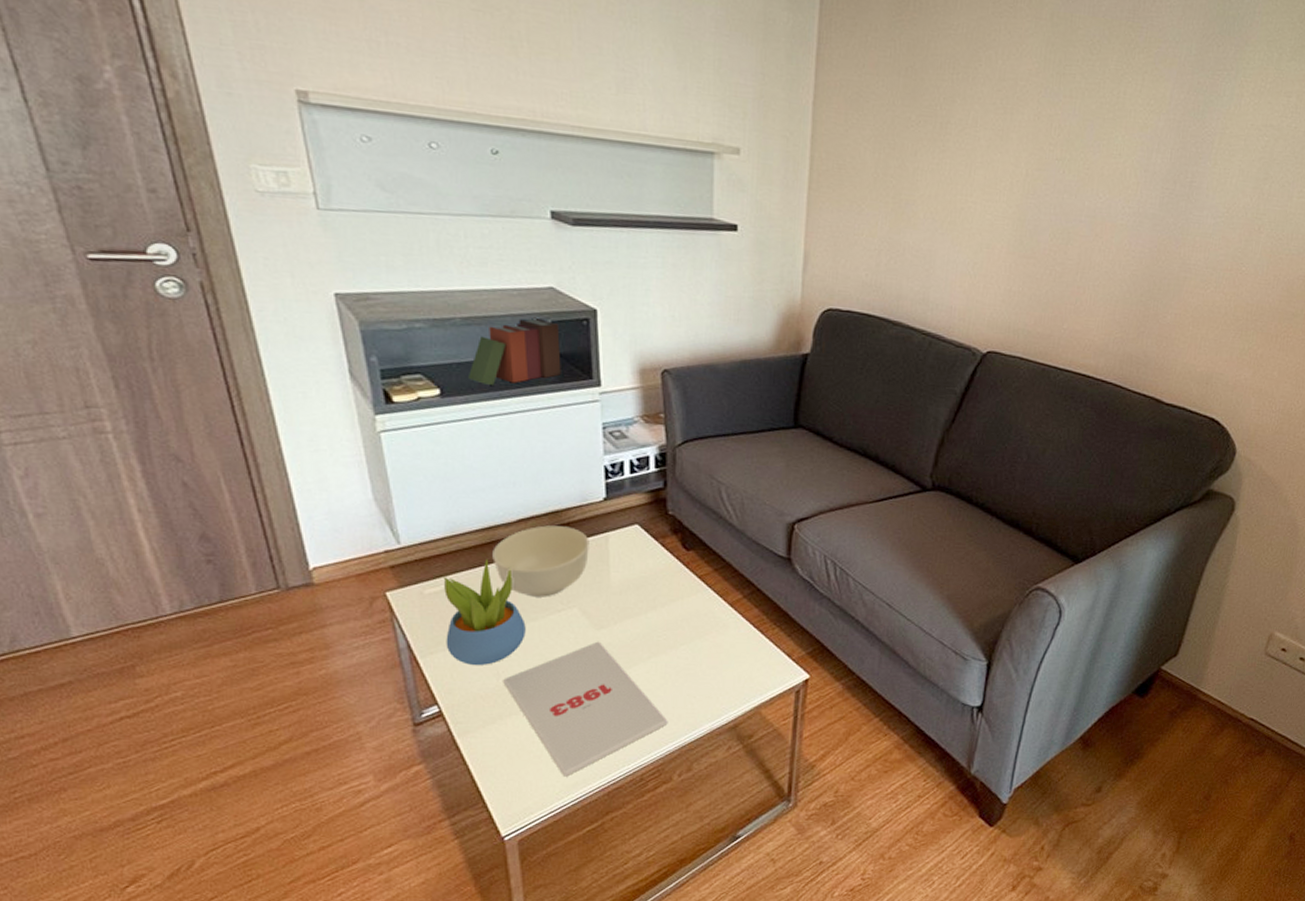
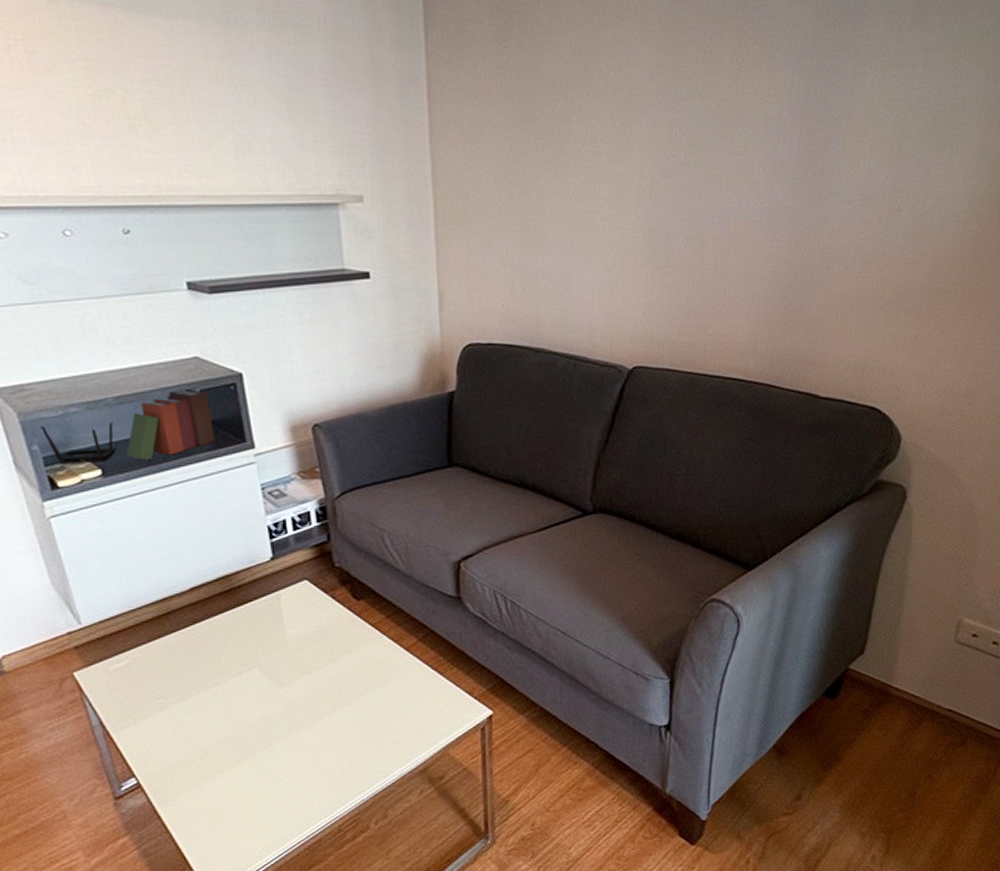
wifi router: none [382,337,461,382] -> present [41,422,119,464]
succulent plant: present [443,559,526,665] -> none [125,630,211,735]
bowl: present [492,525,590,597] -> none [170,589,263,662]
magazine: present [503,641,668,777] -> none [195,699,359,835]

